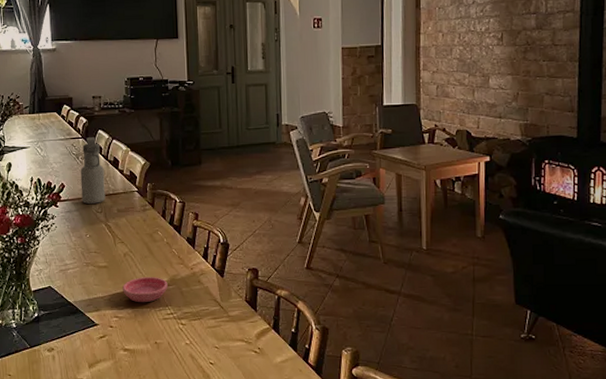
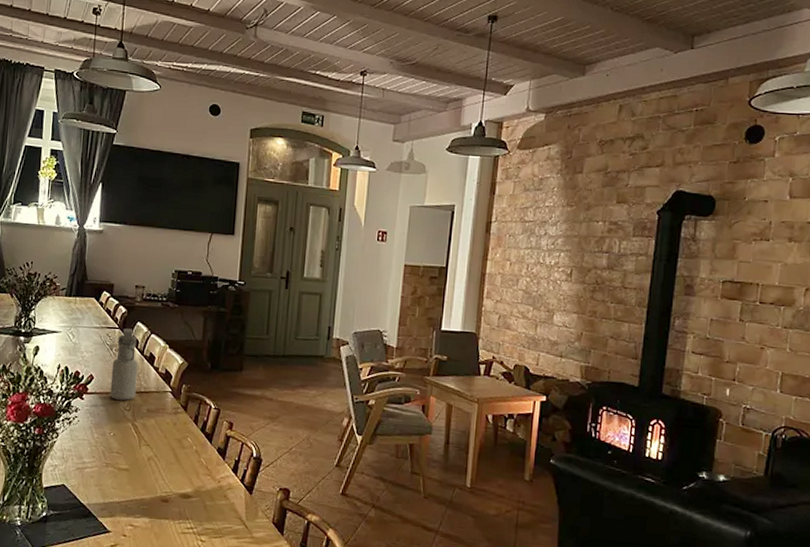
saucer: present [122,277,168,303] -> none [142,485,191,514]

